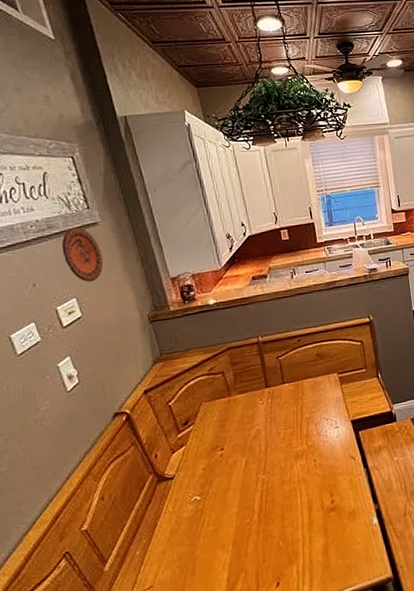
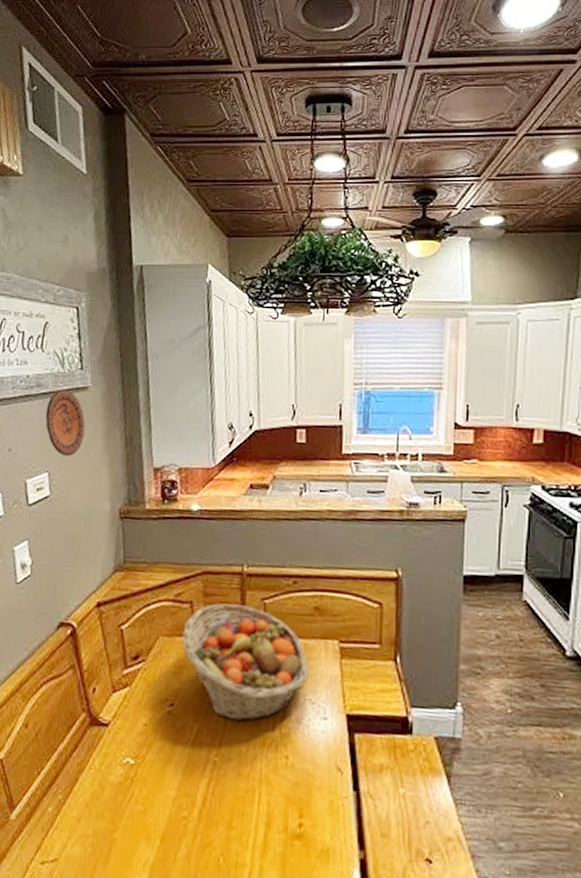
fruit basket: none [220,365,320,447] -> present [182,603,308,722]

